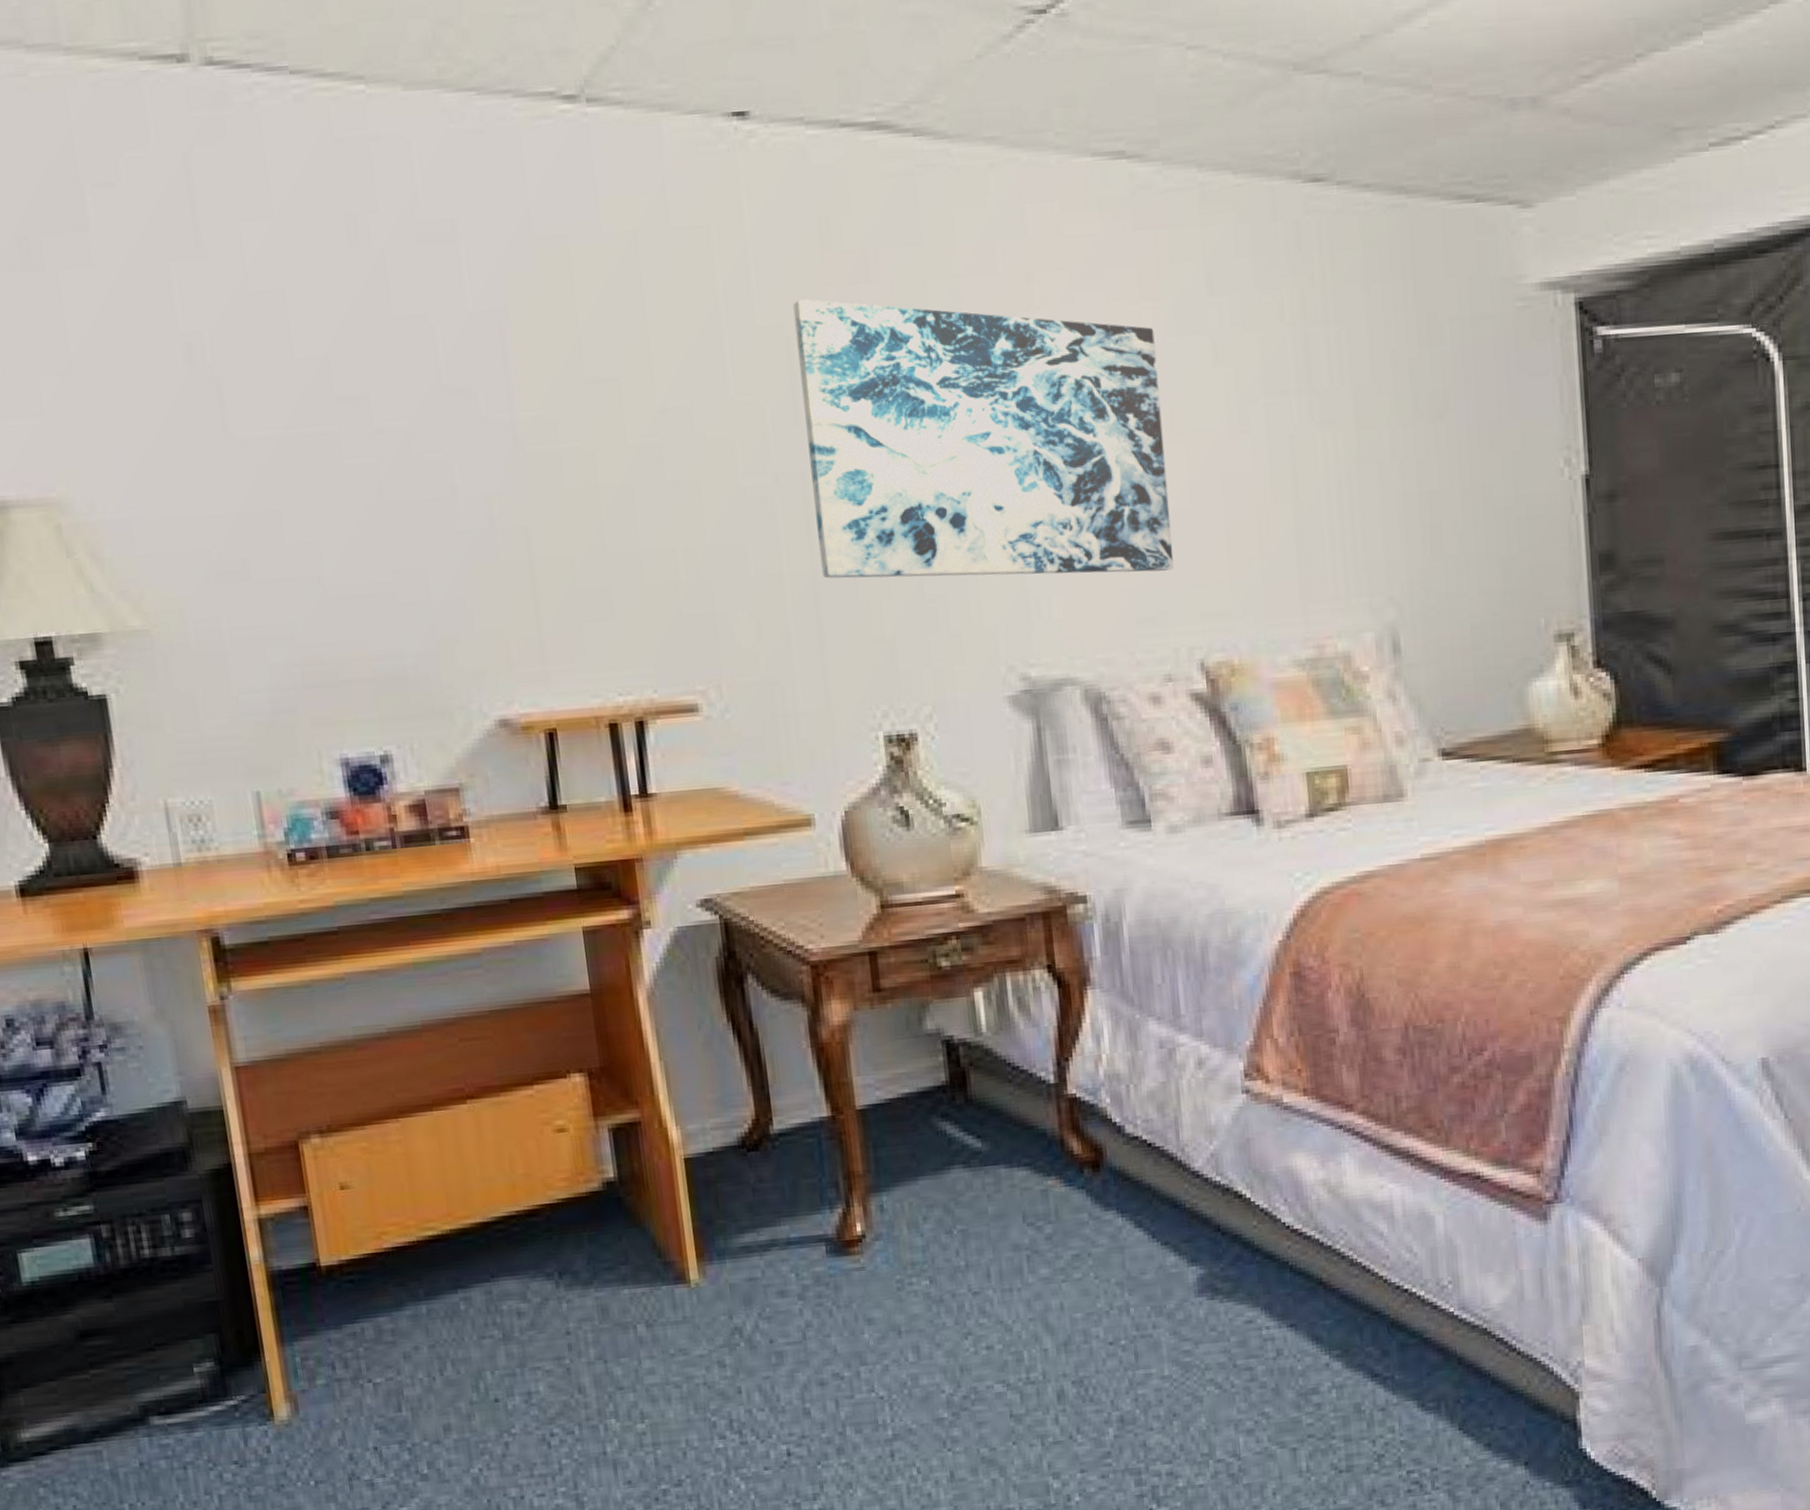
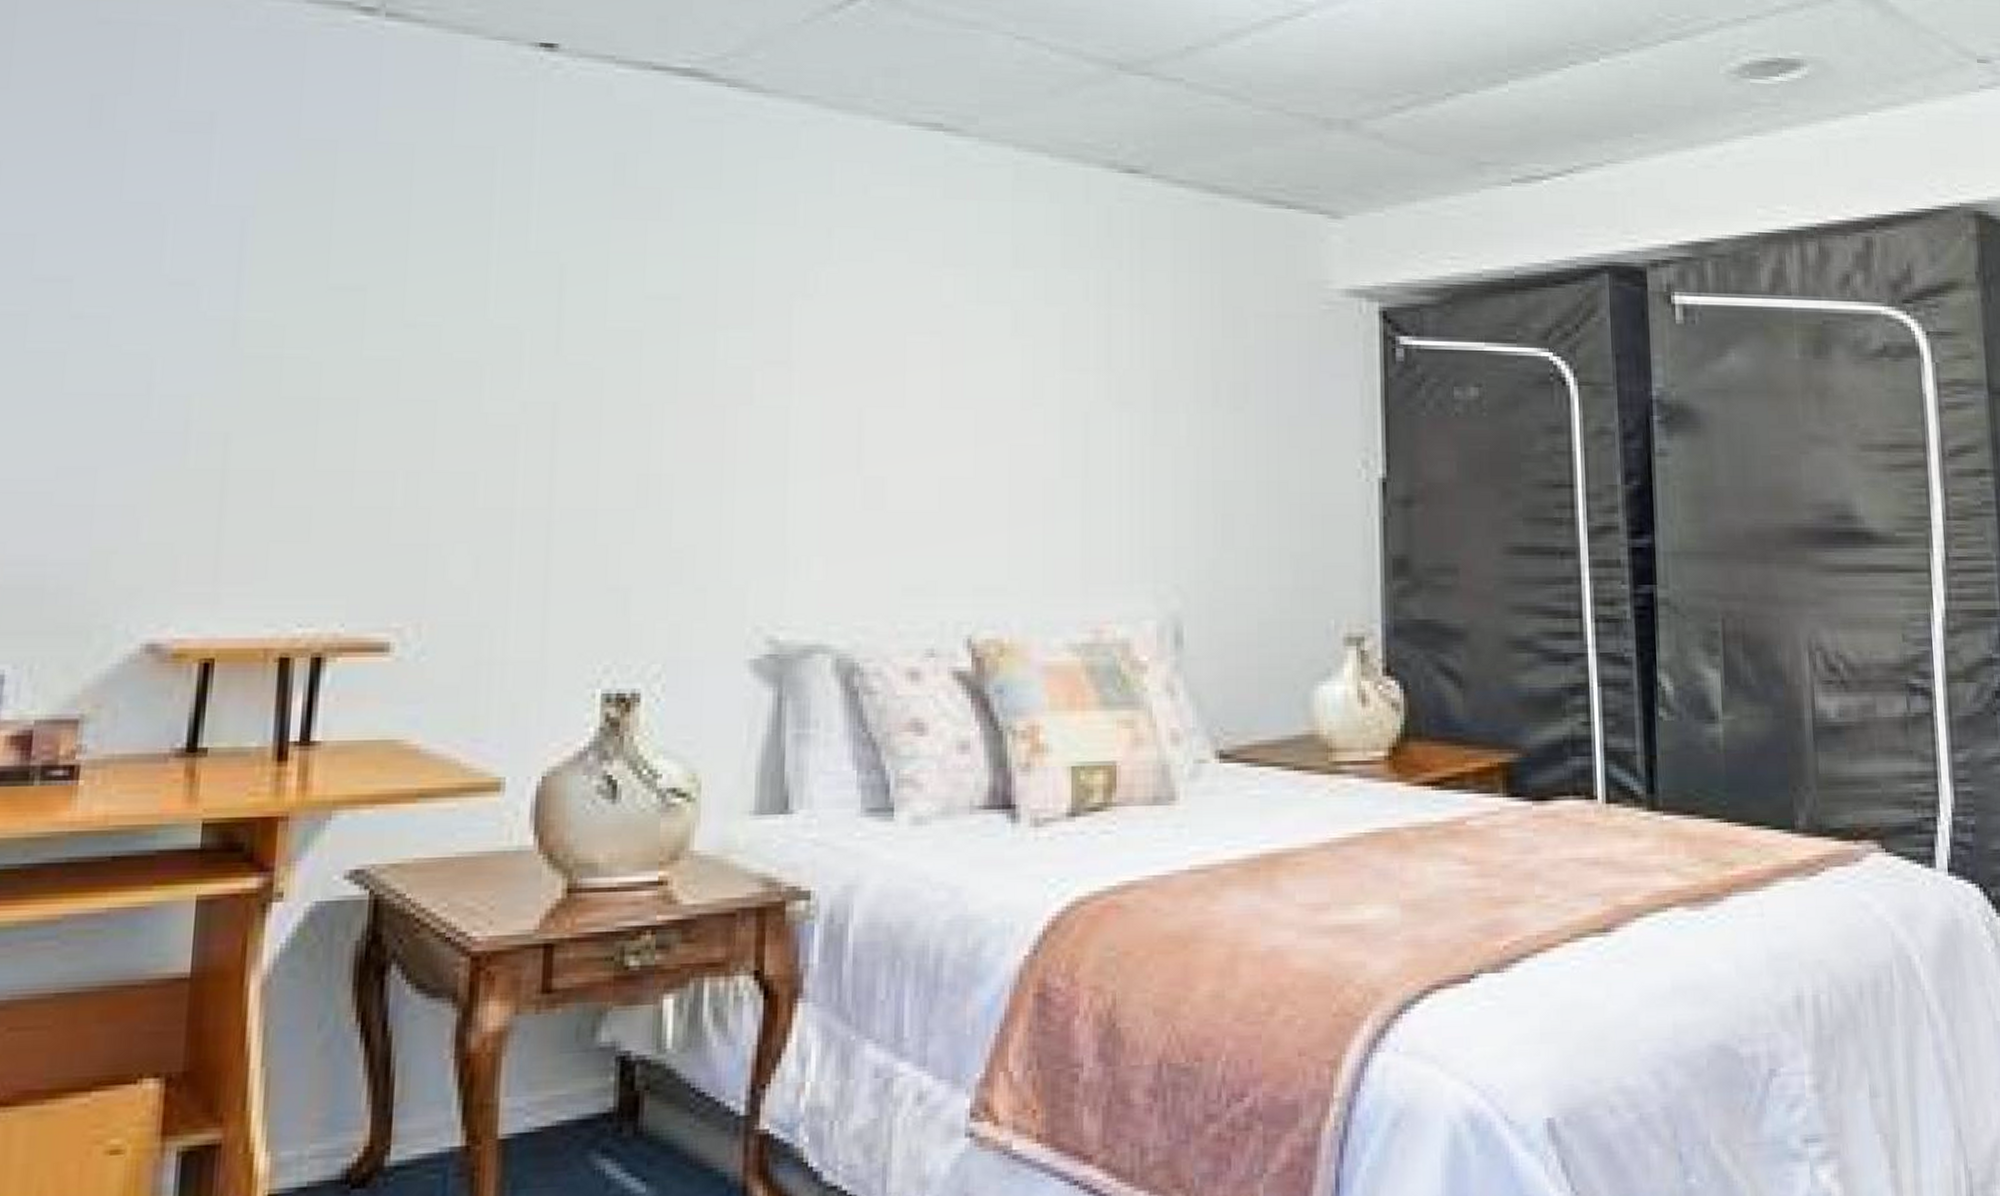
wall art: present [793,298,1174,579] -> none [560,228,953,539]

